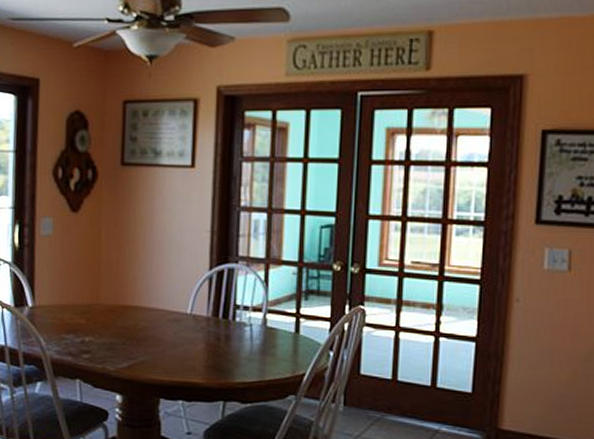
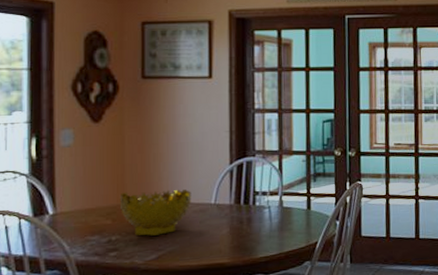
decorative bowl: none [94,290,167,342] -> present [119,189,192,236]

